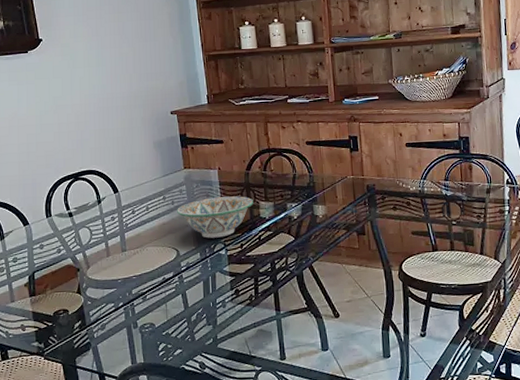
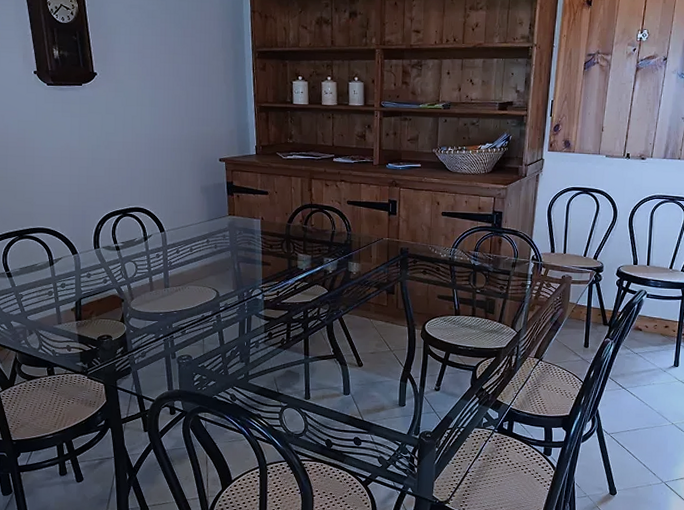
decorative bowl: present [177,196,253,238] -> none [219,245,292,284]

